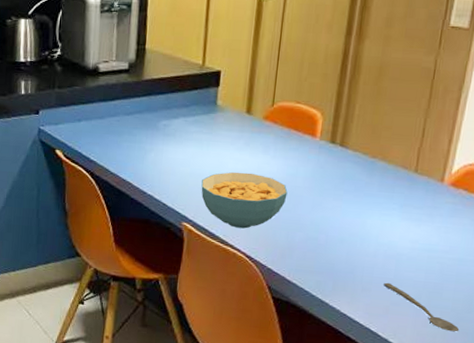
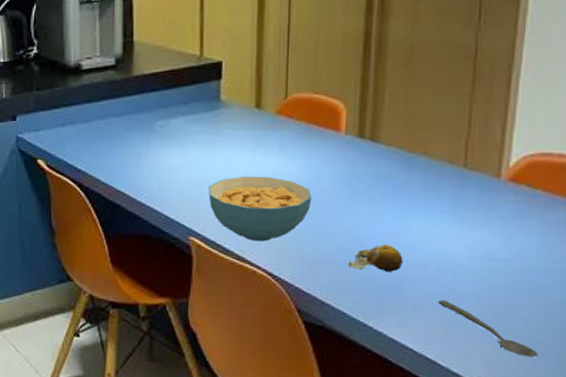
fruit: none [313,234,358,258] -> present [348,244,403,272]

